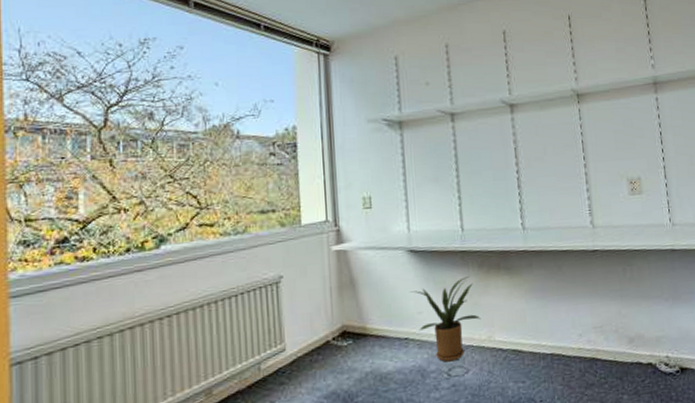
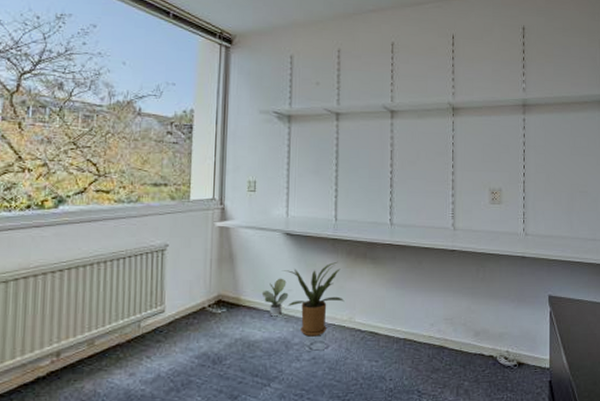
potted plant: none [389,300,419,343] -> present [261,278,289,316]

